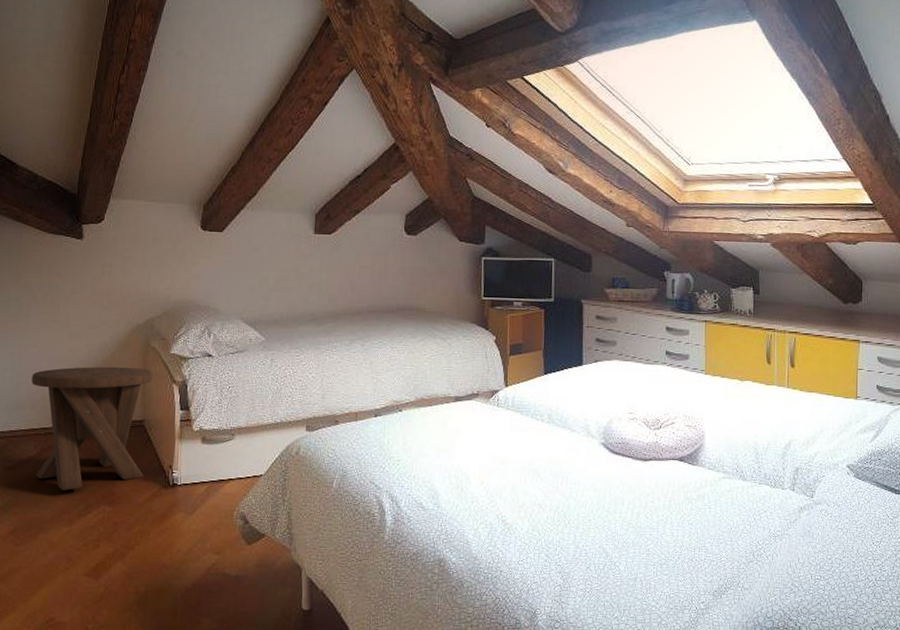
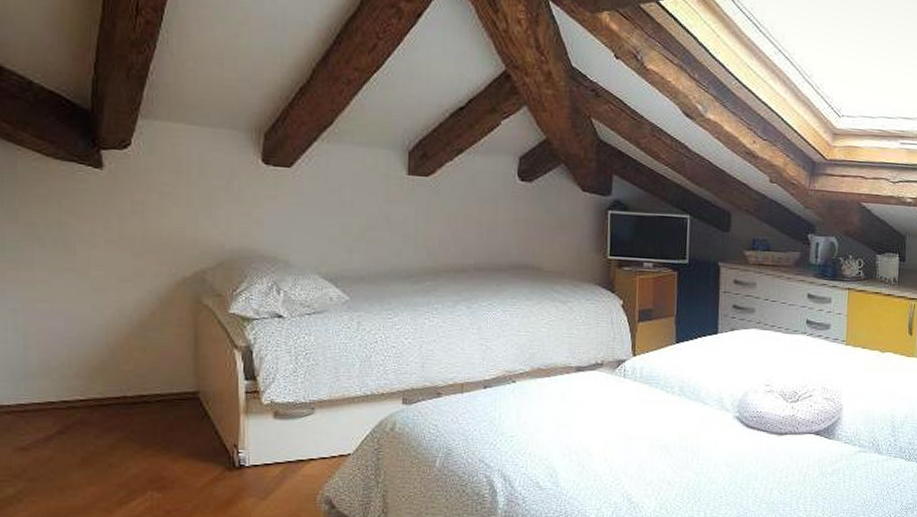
music stool: present [31,366,153,490] -> none [43,327,208,474]

